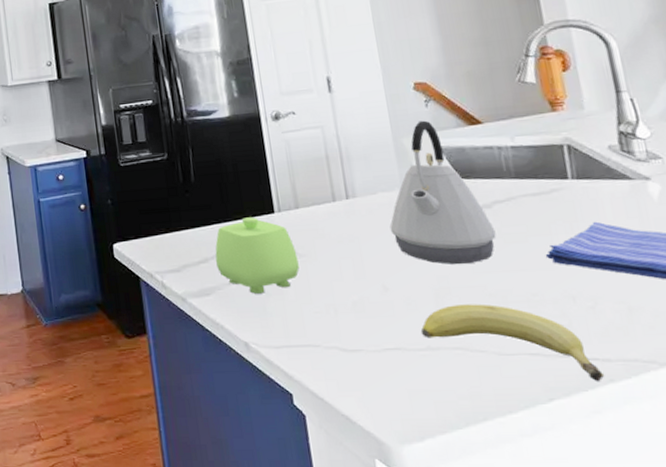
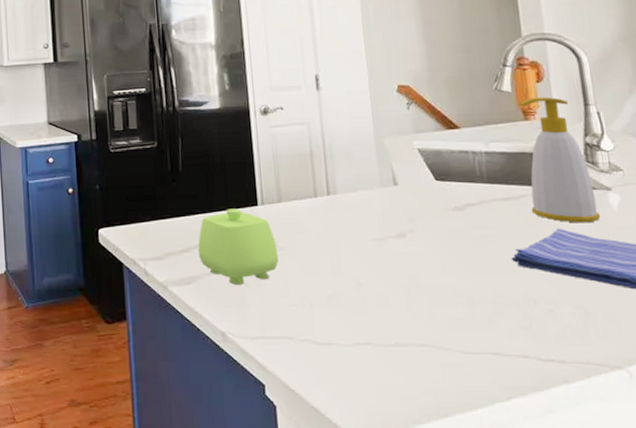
kettle: present [389,120,497,264] -> none [367,122,467,263]
fruit: present [420,304,605,382] -> none [390,303,560,383]
soap bottle: none [544,85,641,216] -> present [518,96,601,223]

